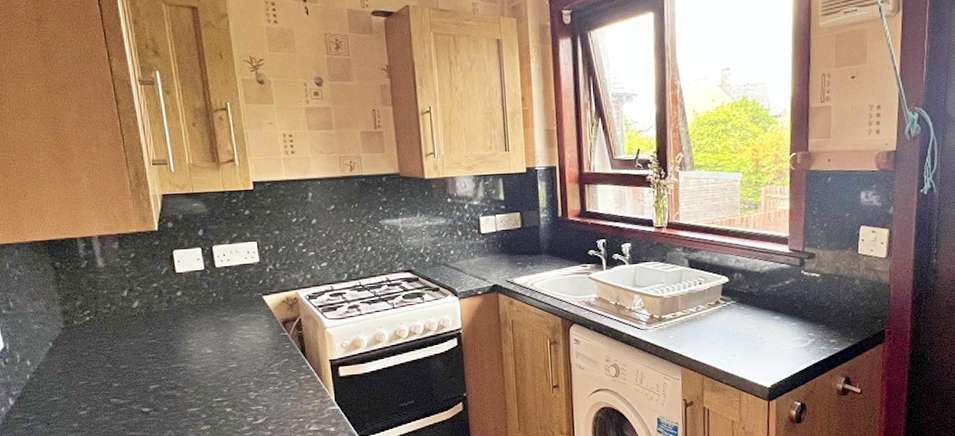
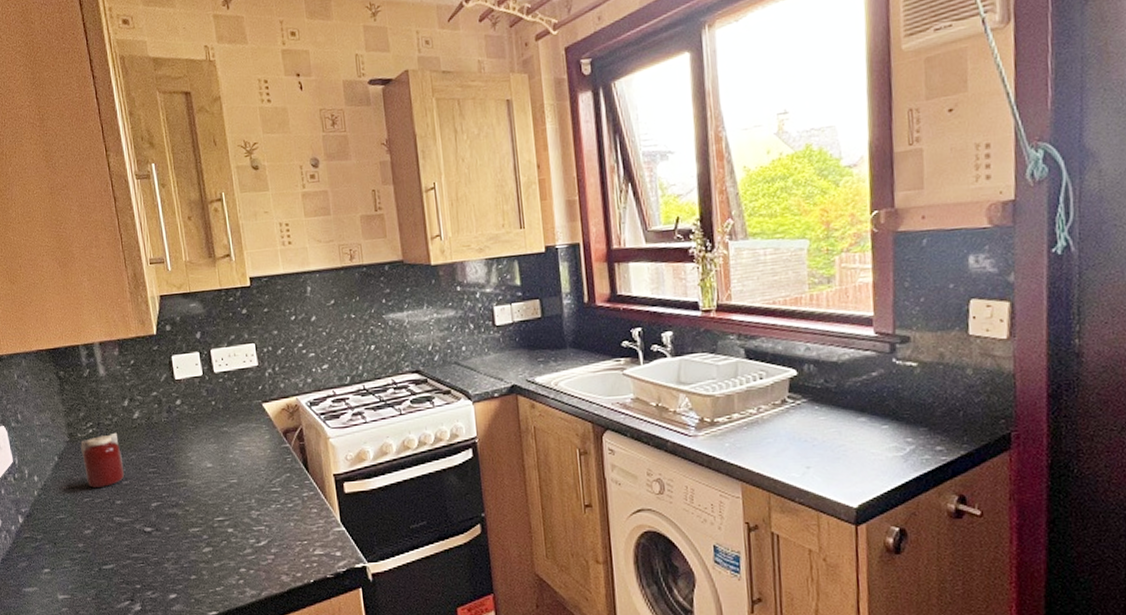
jar: none [77,320,123,371] -> present [80,432,125,488]

